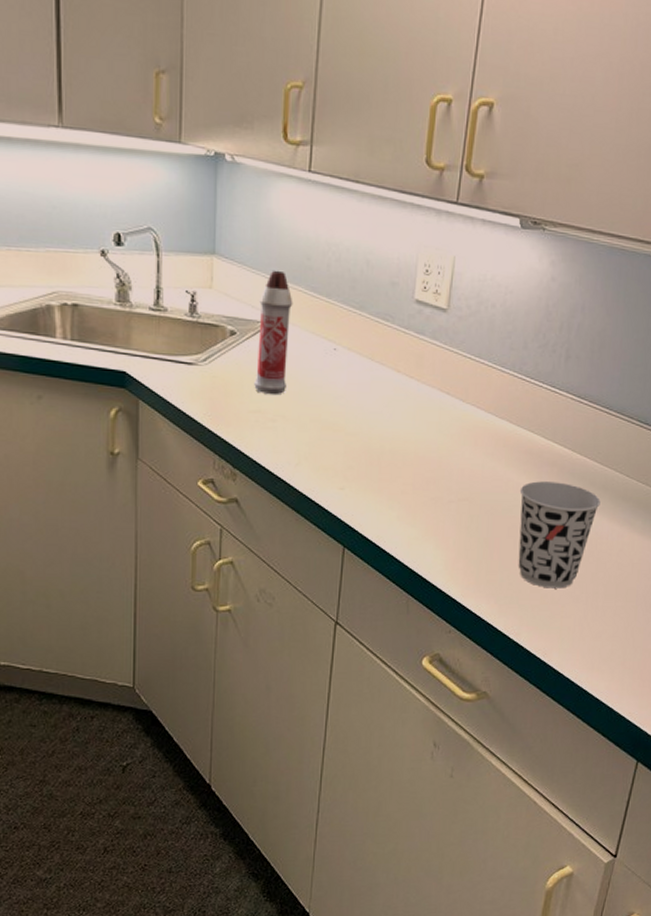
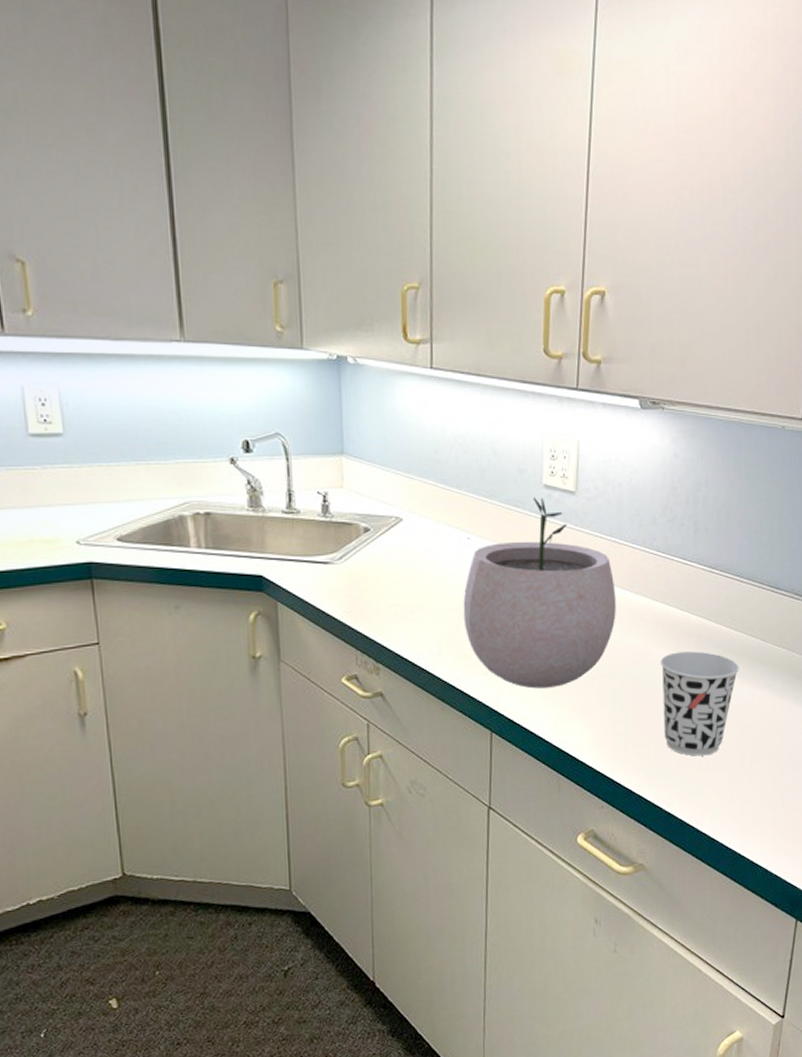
spray bottle: present [254,270,293,395] -> none [391,465,424,588]
plant pot: none [324,312,481,507] -> present [463,497,616,689]

